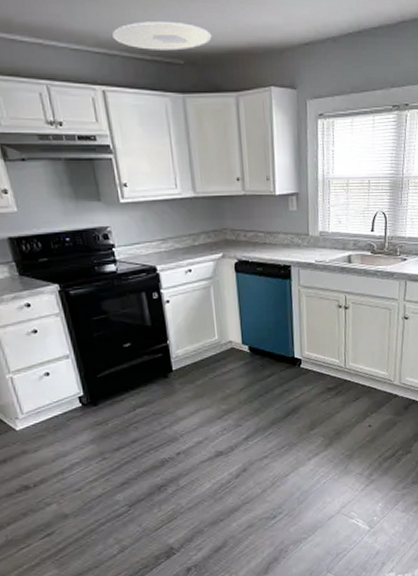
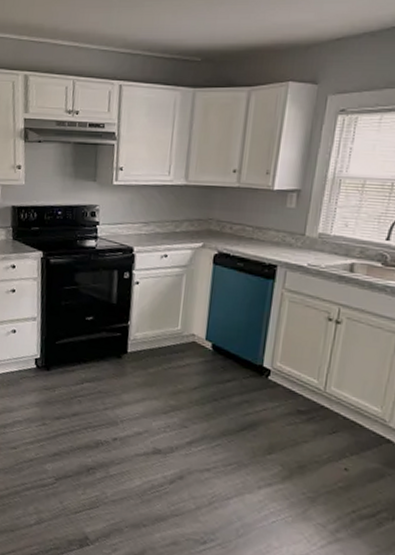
ceiling light: present [112,21,212,51] -> none [139,24,235,49]

